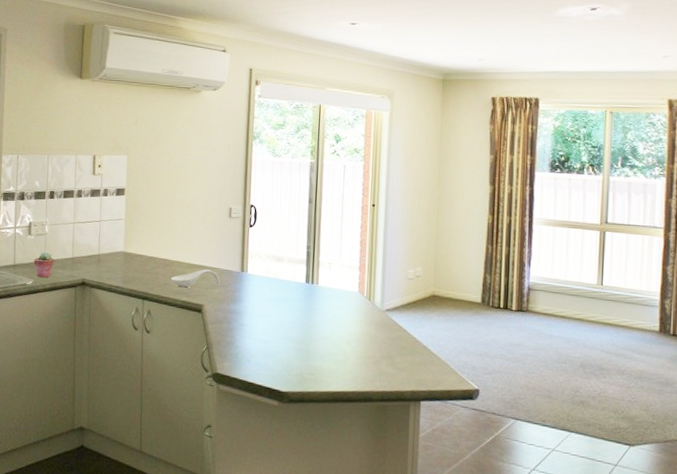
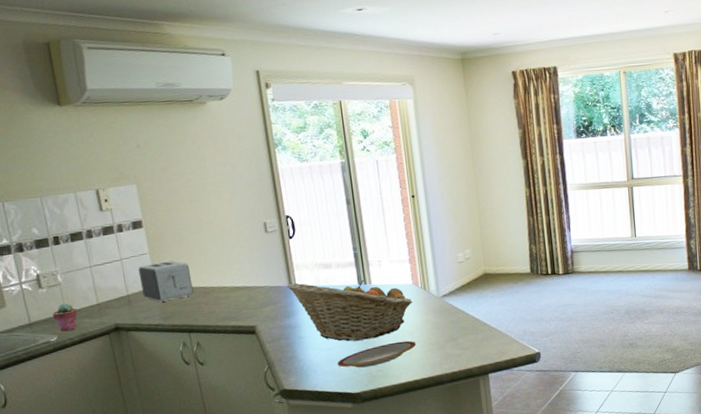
toaster: none [111,229,156,266] -> present [138,260,194,302]
spoon rest: present [170,269,221,288] -> none [214,289,270,313]
fruit basket: none [238,270,356,340] -> present [287,280,413,342]
plate: none [271,347,352,368] -> present [337,340,417,368]

